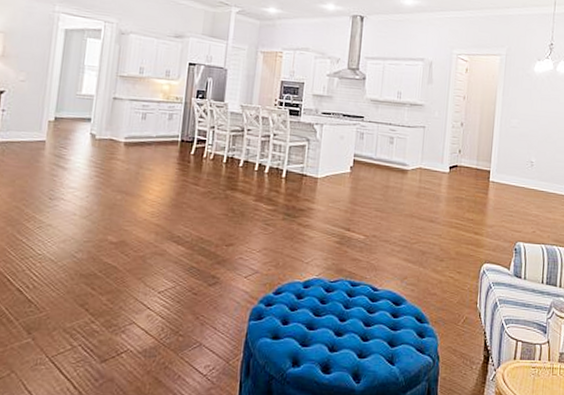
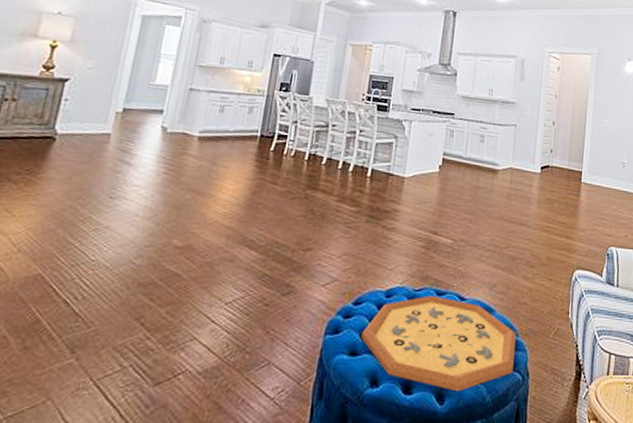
decorative tray: none [282,286,427,373] -> present [361,295,516,392]

